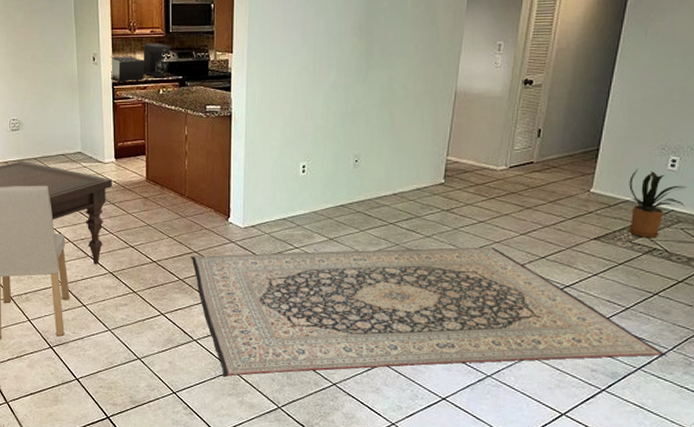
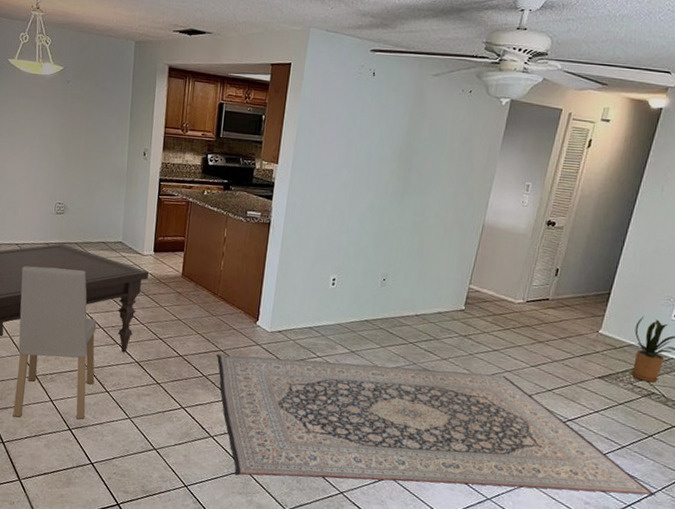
toaster: present [110,56,145,81] -> none [159,153,194,180]
coffee maker: present [143,42,172,78] -> none [190,145,219,180]

